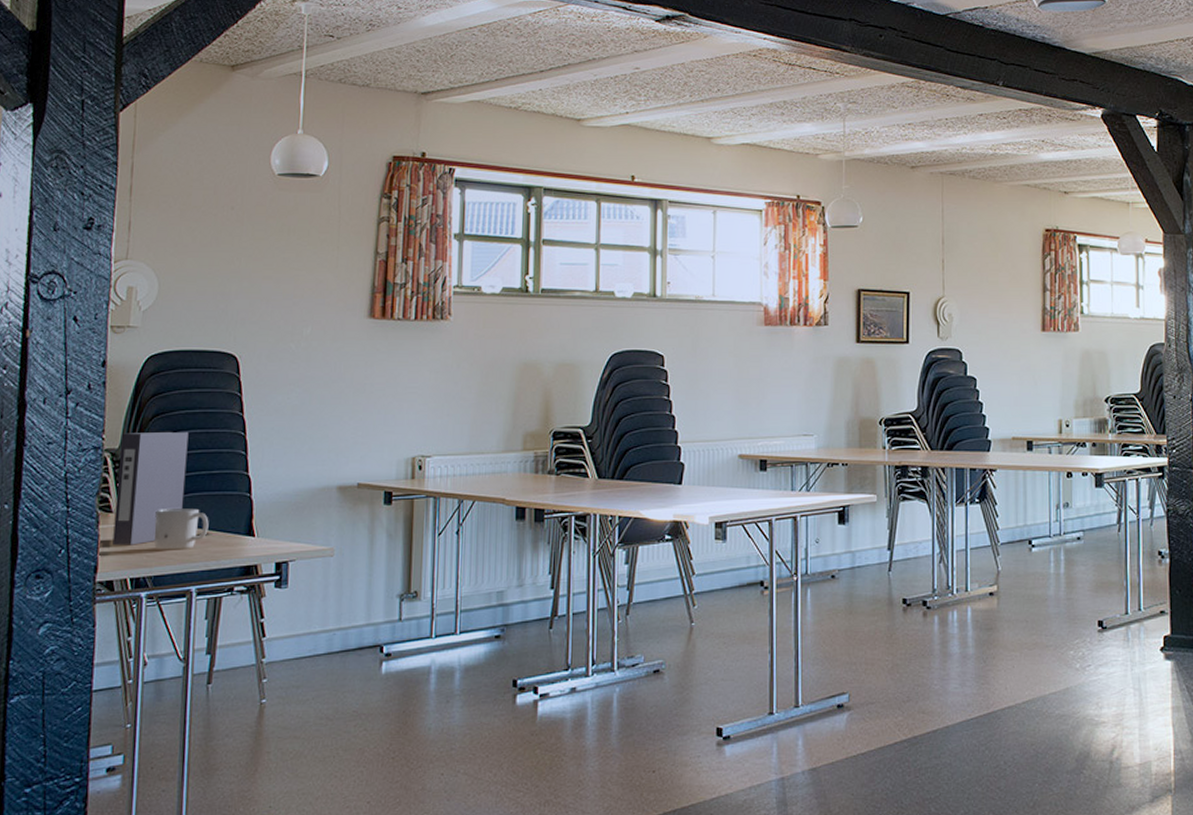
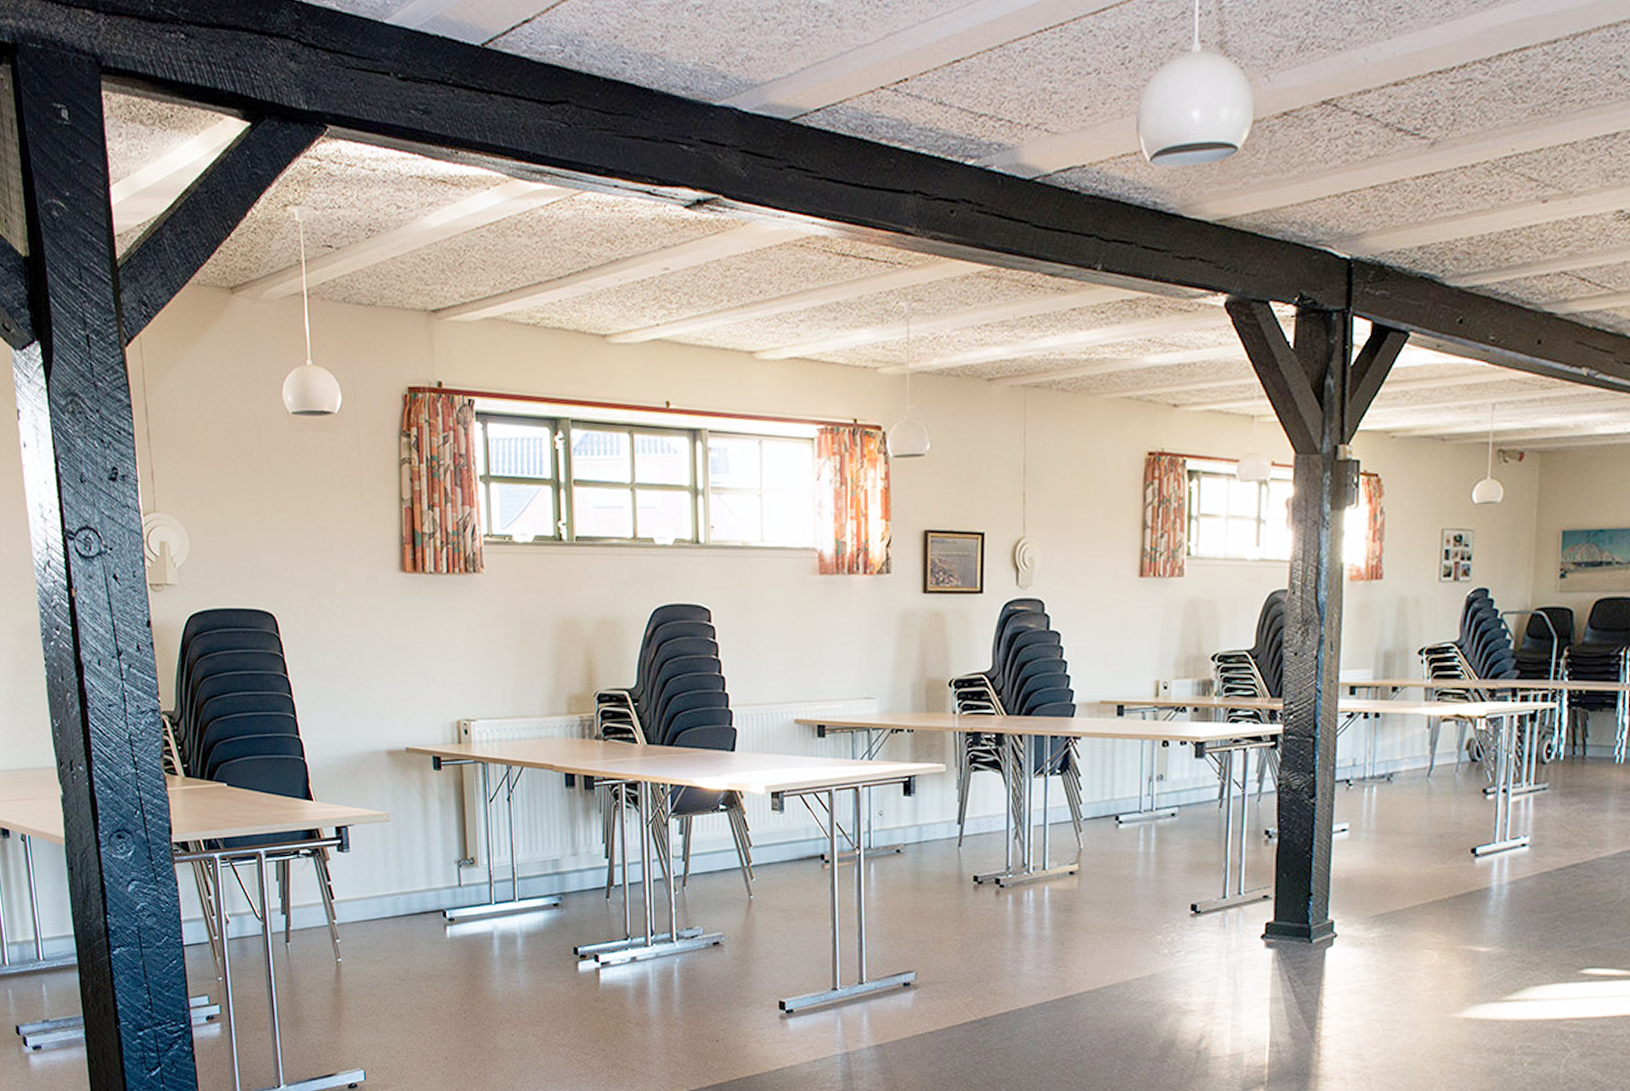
binder: present [112,432,189,546] -> none [175,694,242,808]
mug: present [153,508,209,550] -> none [217,772,269,813]

